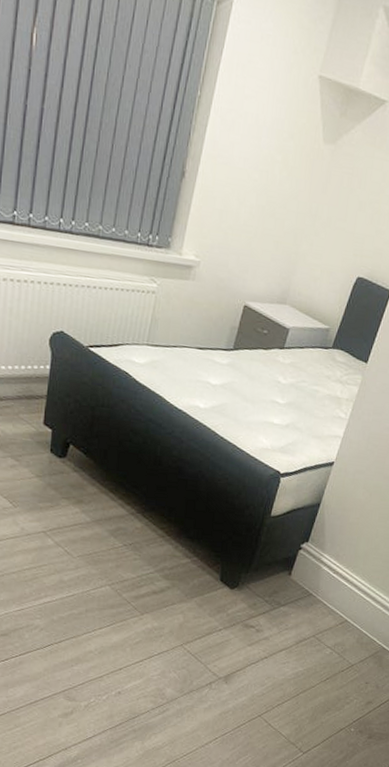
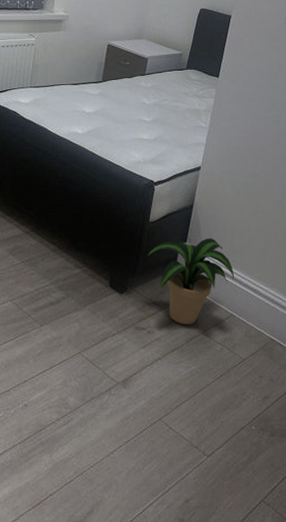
potted plant: none [265,539,354,627] -> present [148,238,234,325]

